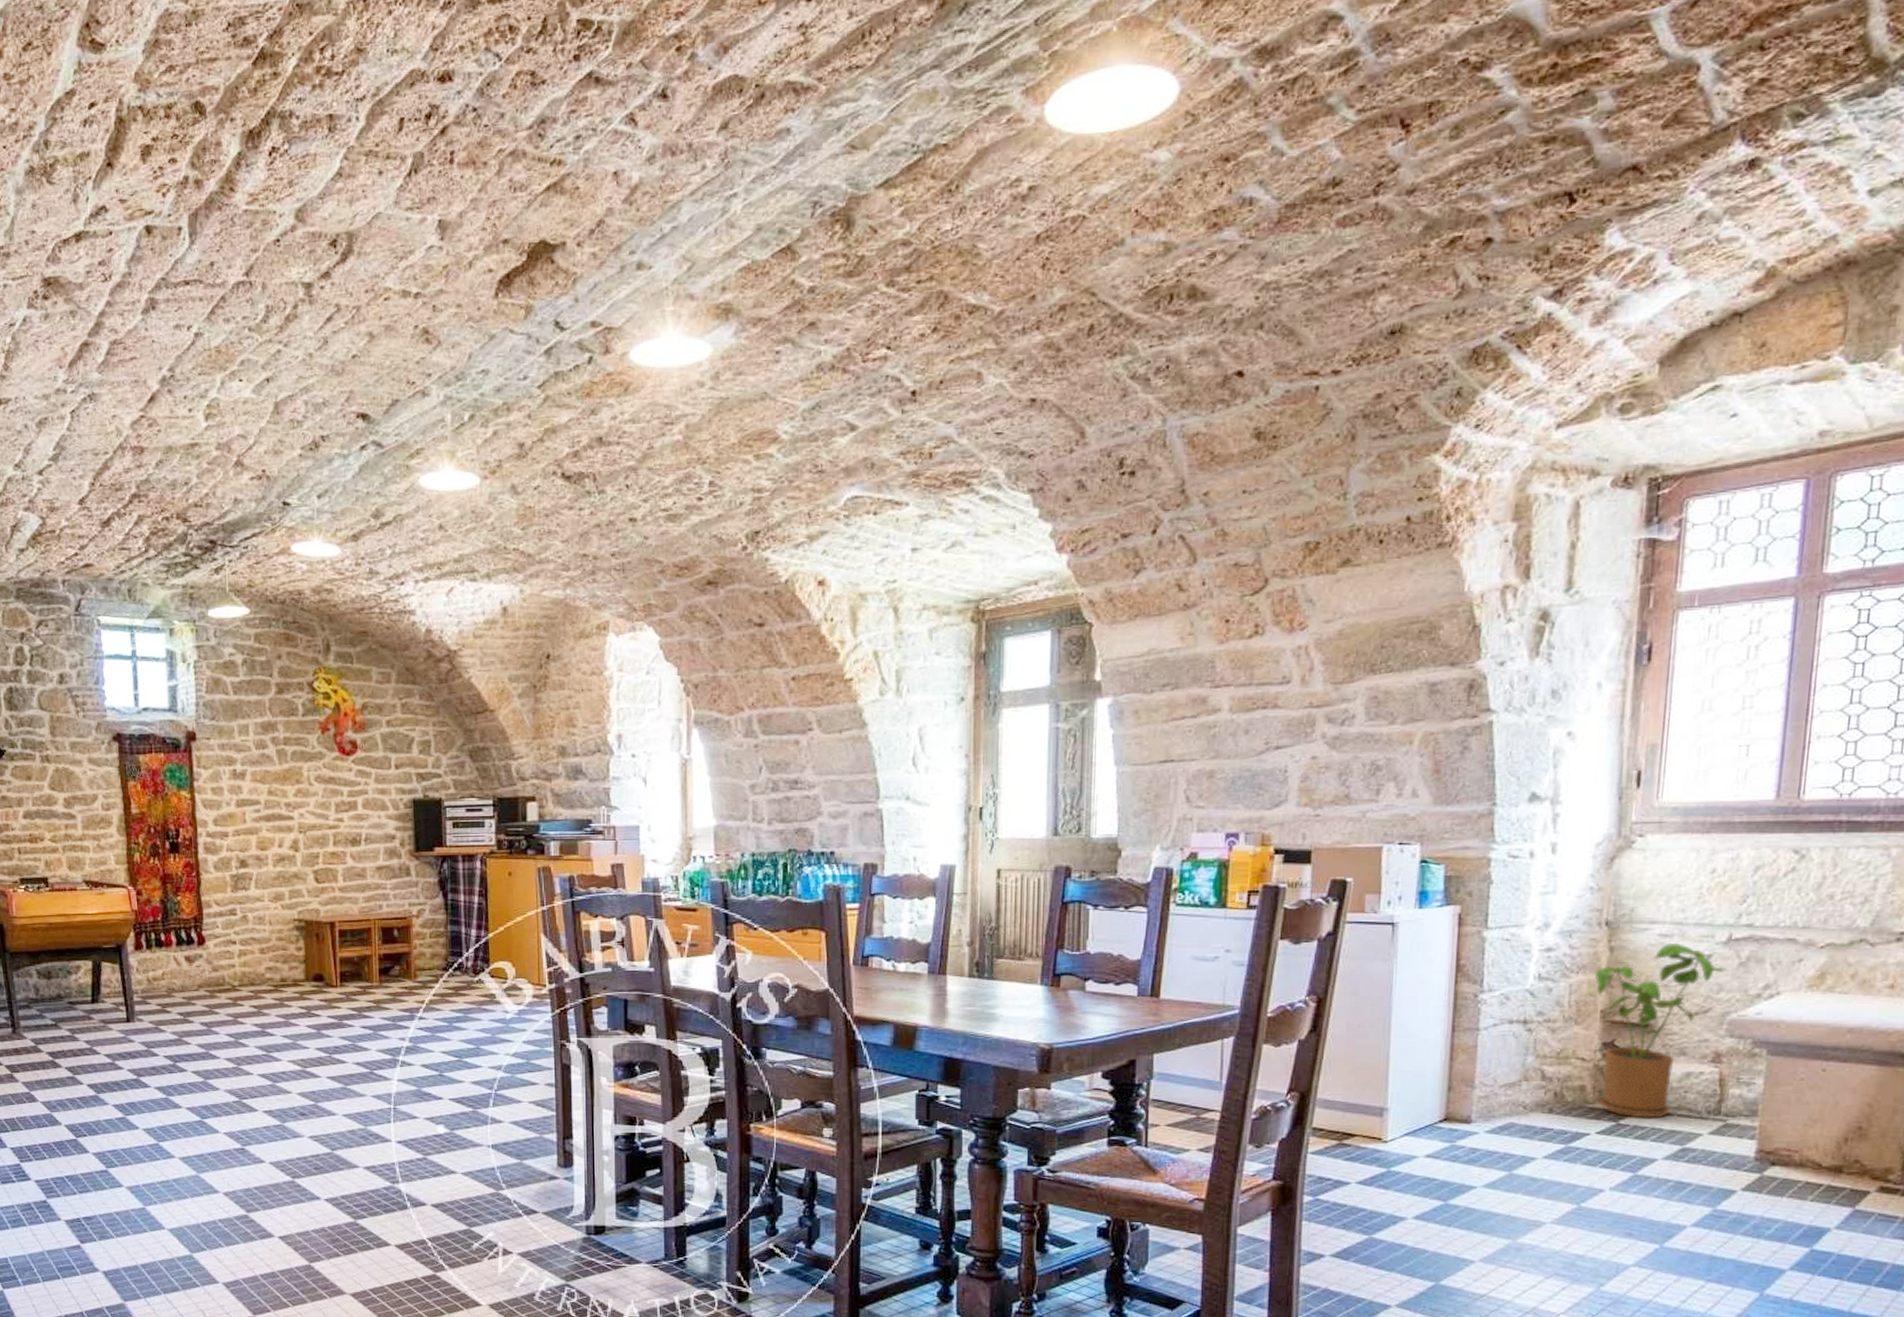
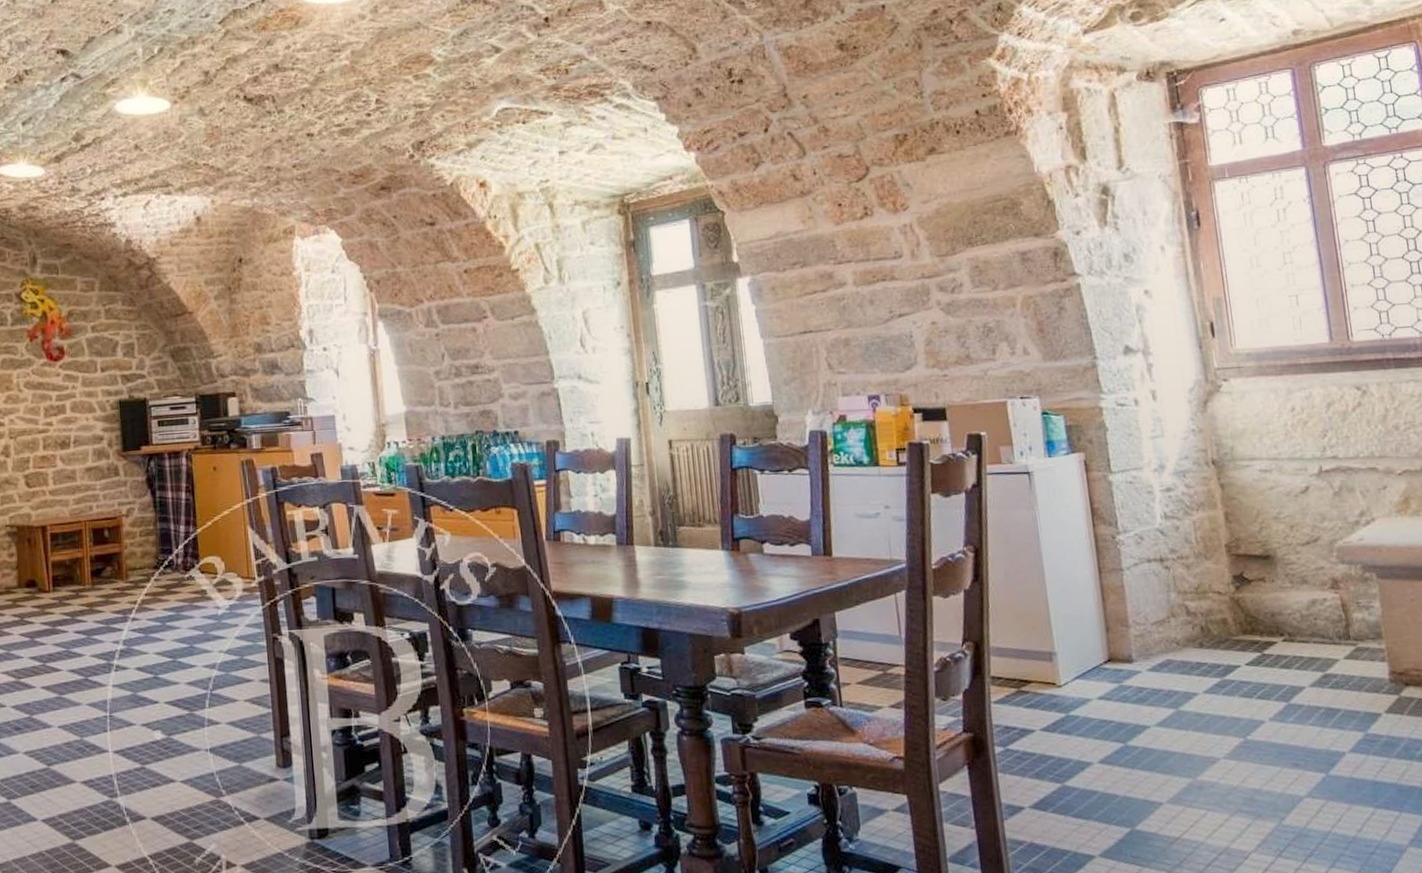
house plant: present [1595,944,1730,1118] -> none [1213,478,1328,648]

